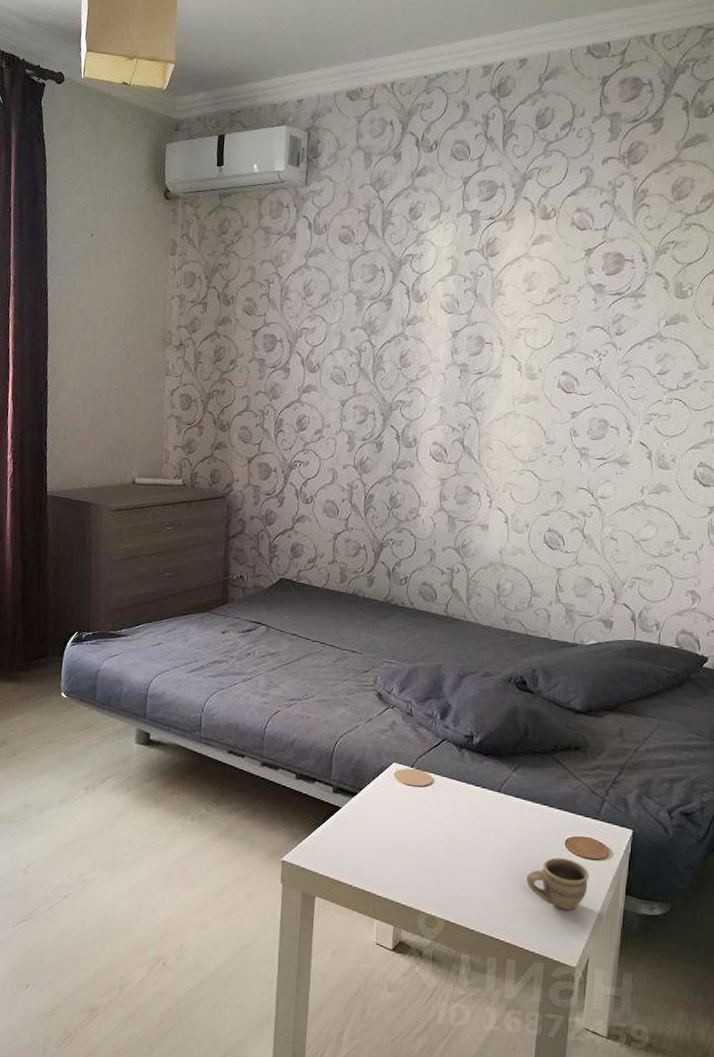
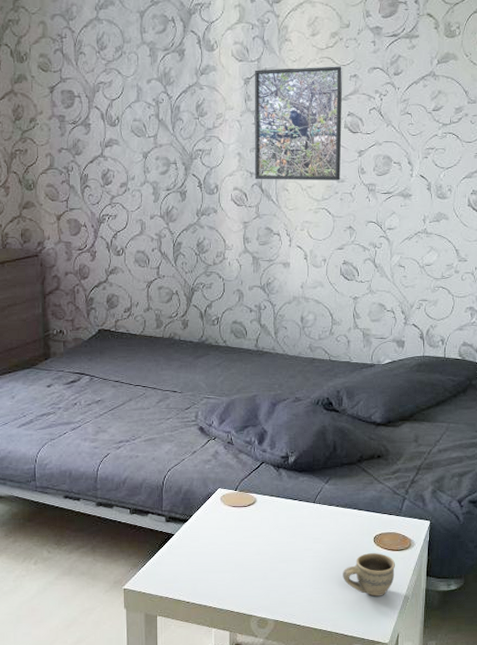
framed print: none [456,322,560,442] -> present [254,66,343,180]

